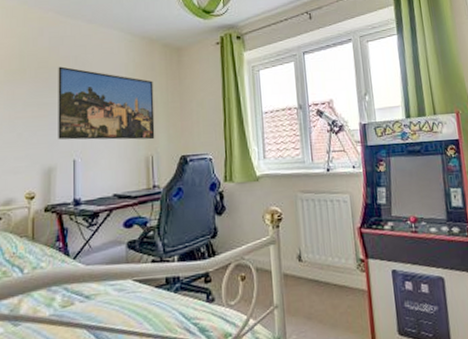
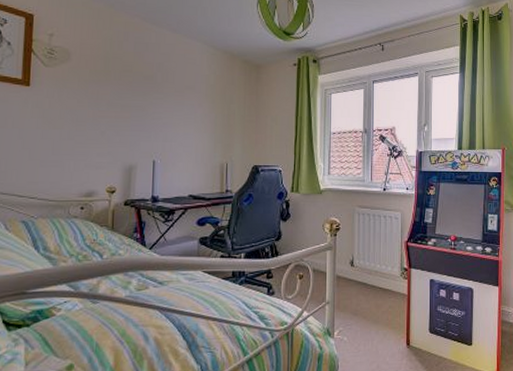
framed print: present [58,66,155,140] -> none [139,72,232,149]

